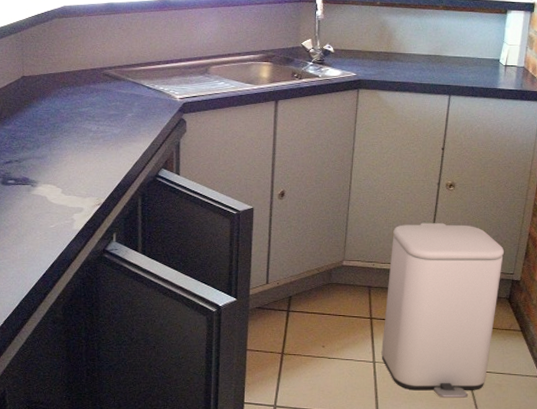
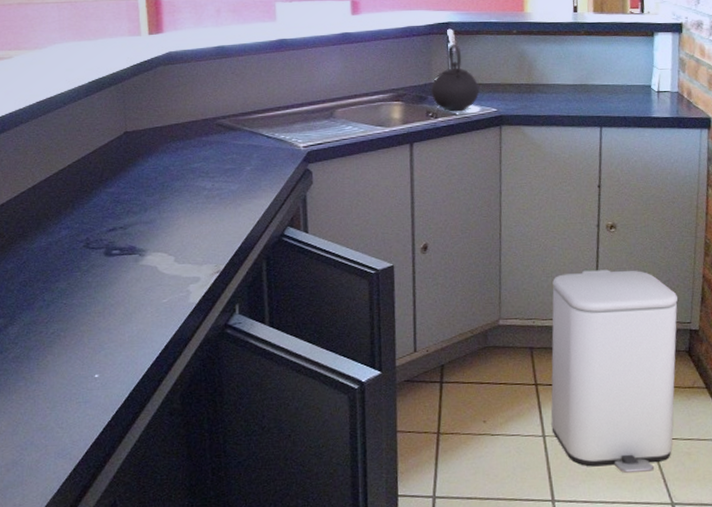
kettle: none [298,11,342,73] -> present [431,44,480,111]

